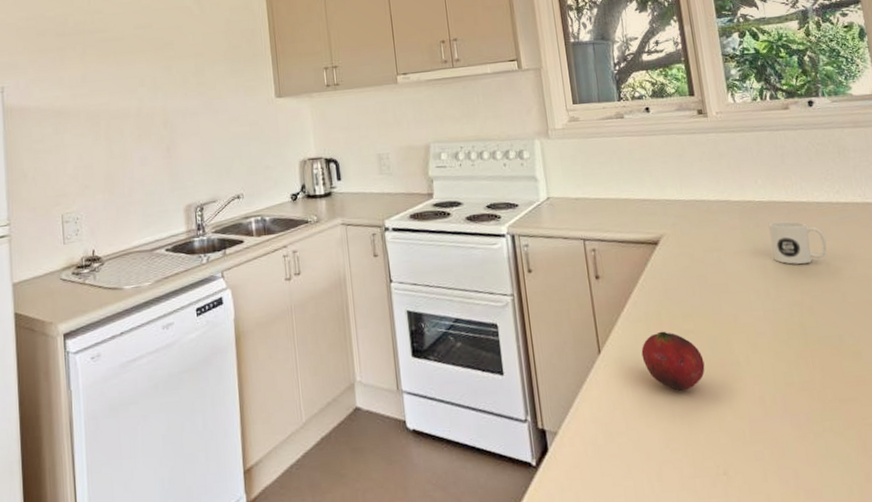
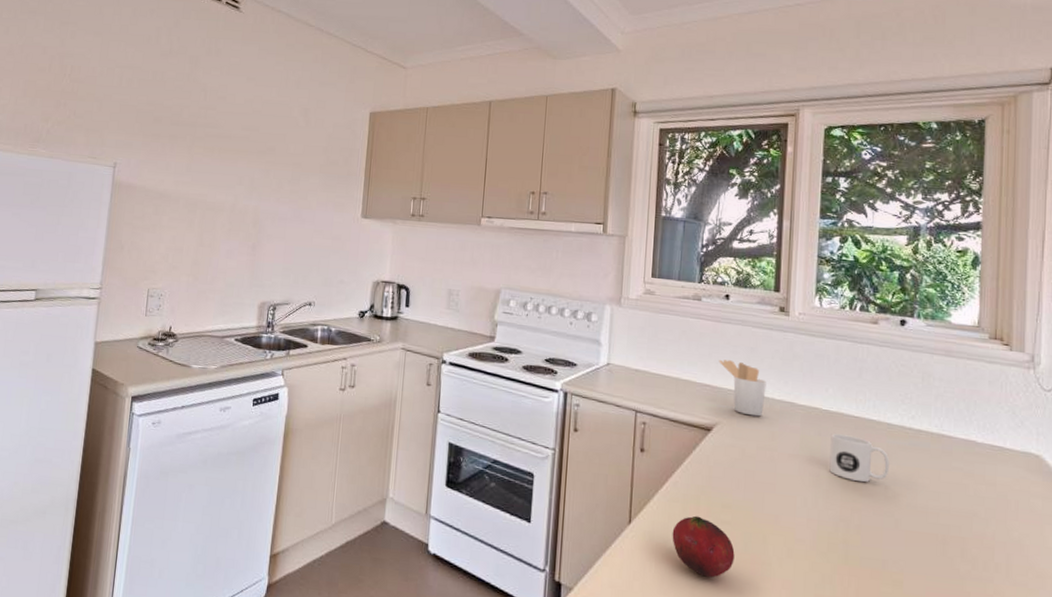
utensil holder: none [652,171,703,222] -> present [719,359,766,417]

